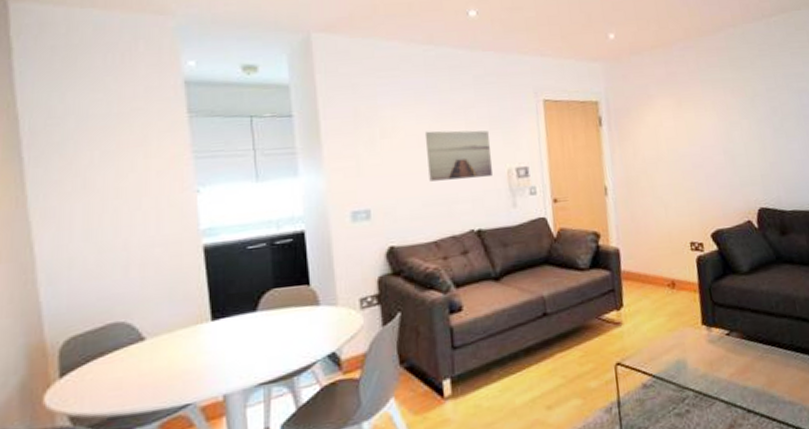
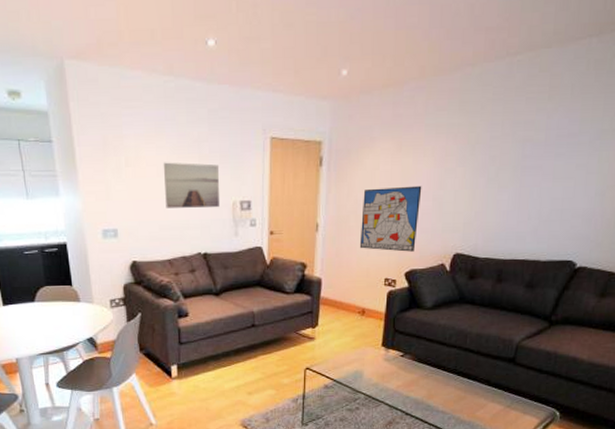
wall art: none [650,139,716,211] -> present [359,185,422,252]

